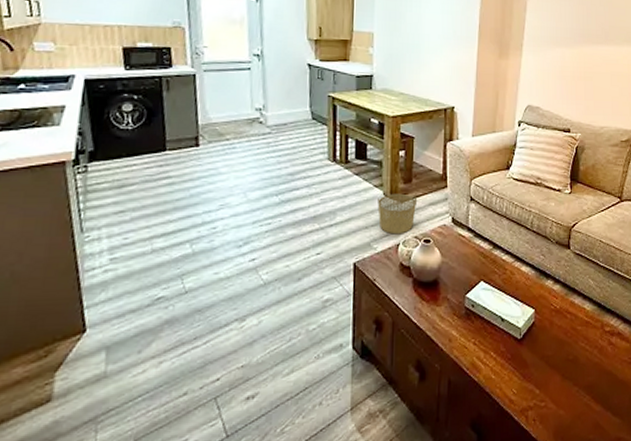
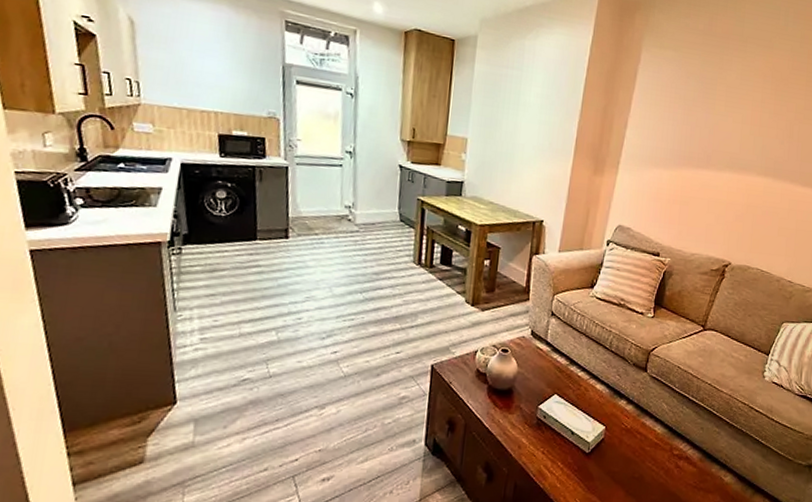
basket: present [377,193,418,235] -> none [458,301,499,342]

